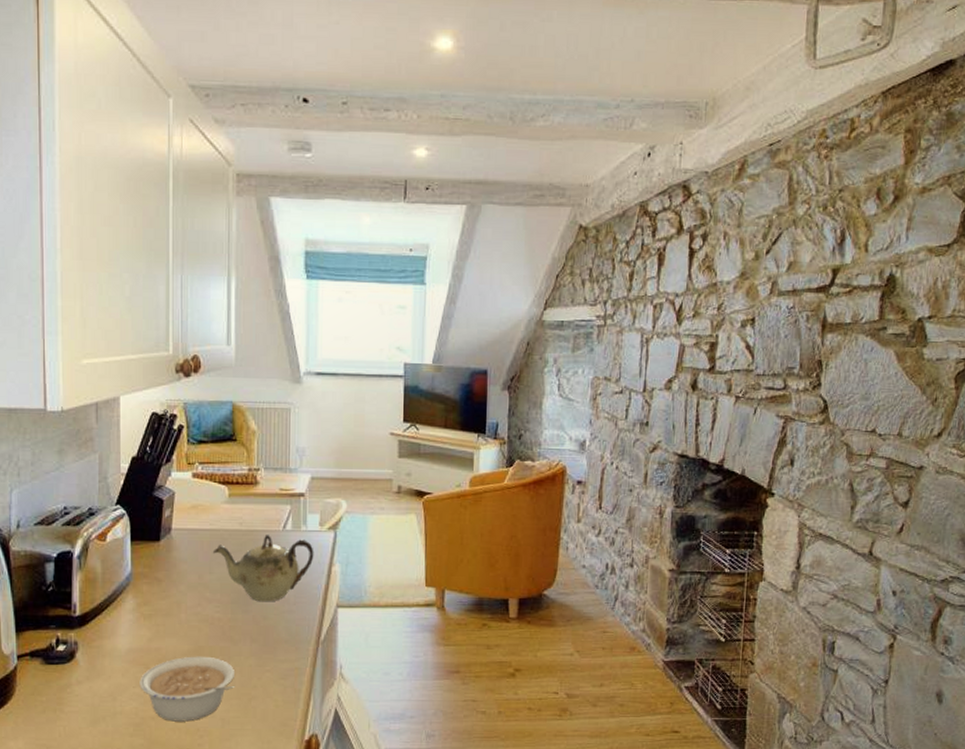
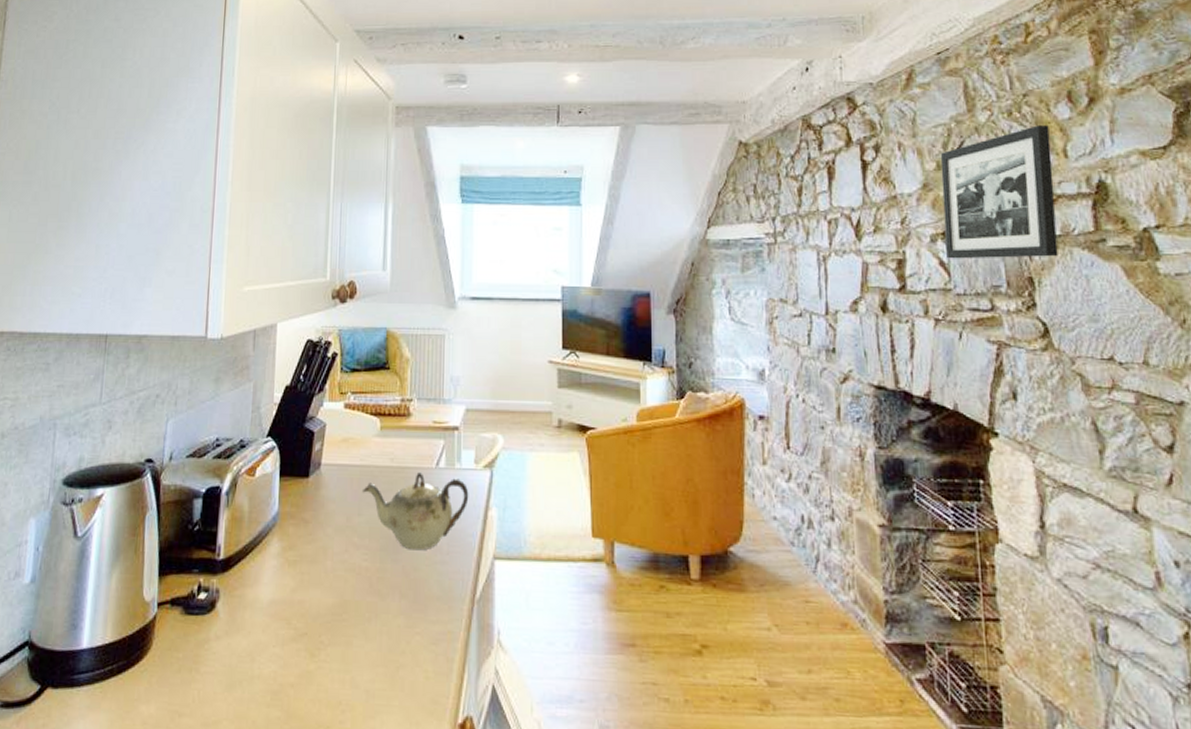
legume: present [139,656,234,722] -> none [280,611,381,692]
picture frame: none [753,220,857,343] -> present [940,125,1058,259]

